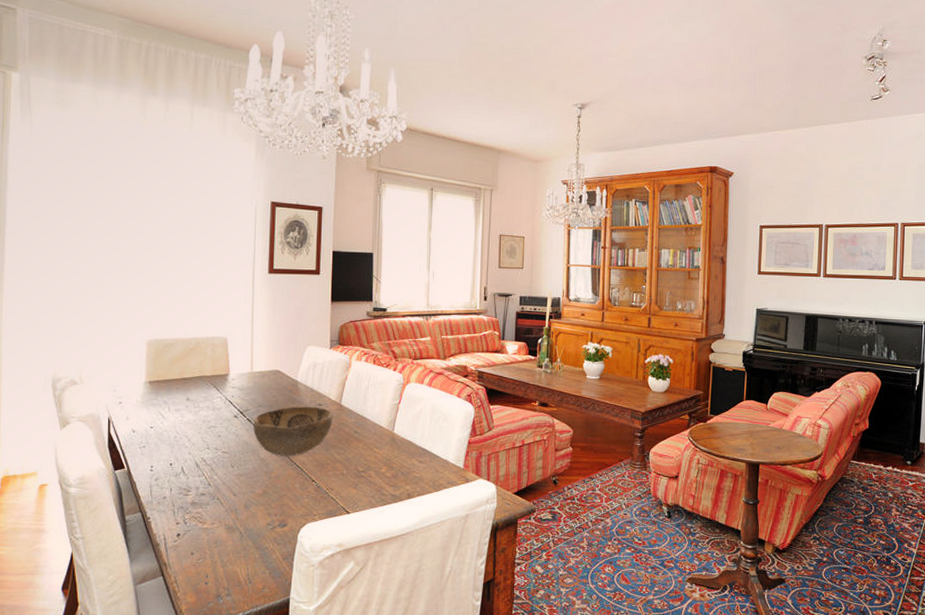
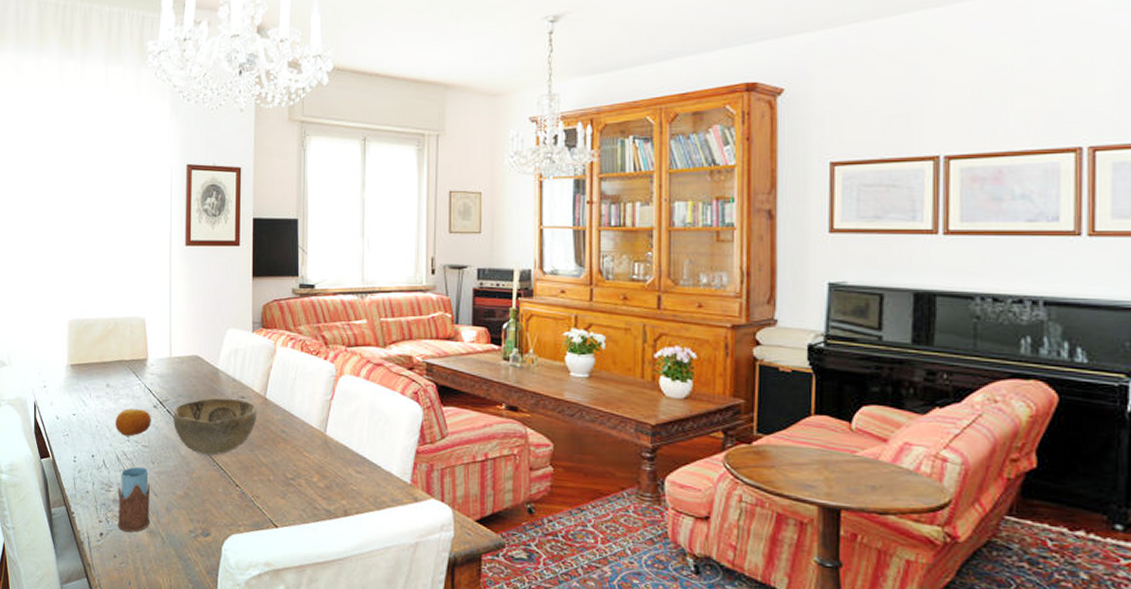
fruit: none [195,419,231,445] -> present [115,408,151,437]
drinking glass: none [195,471,229,530] -> present [117,466,150,532]

